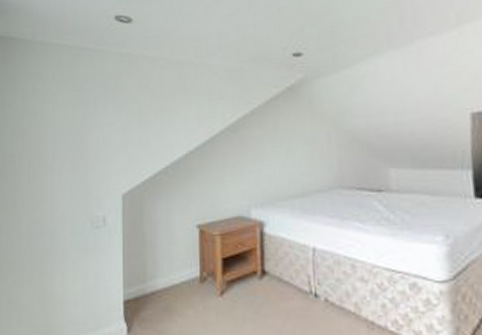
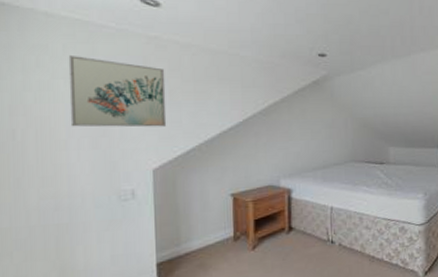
wall art: none [55,79,136,150] -> present [68,54,167,127]

